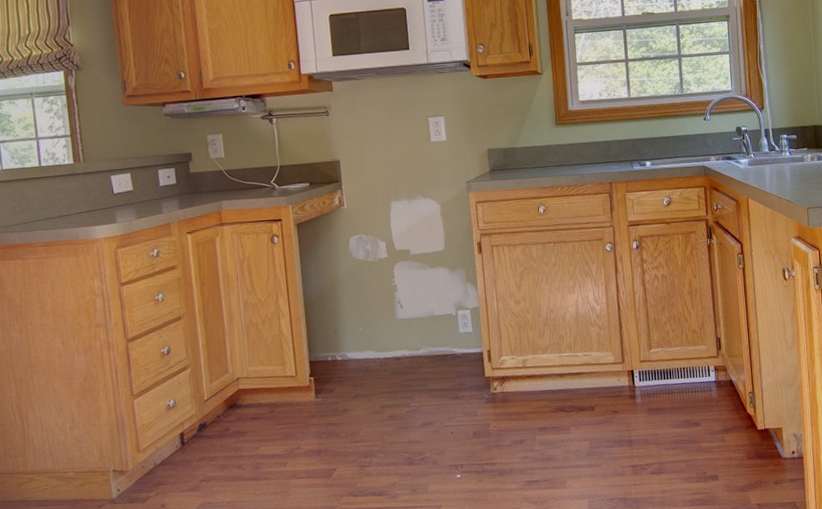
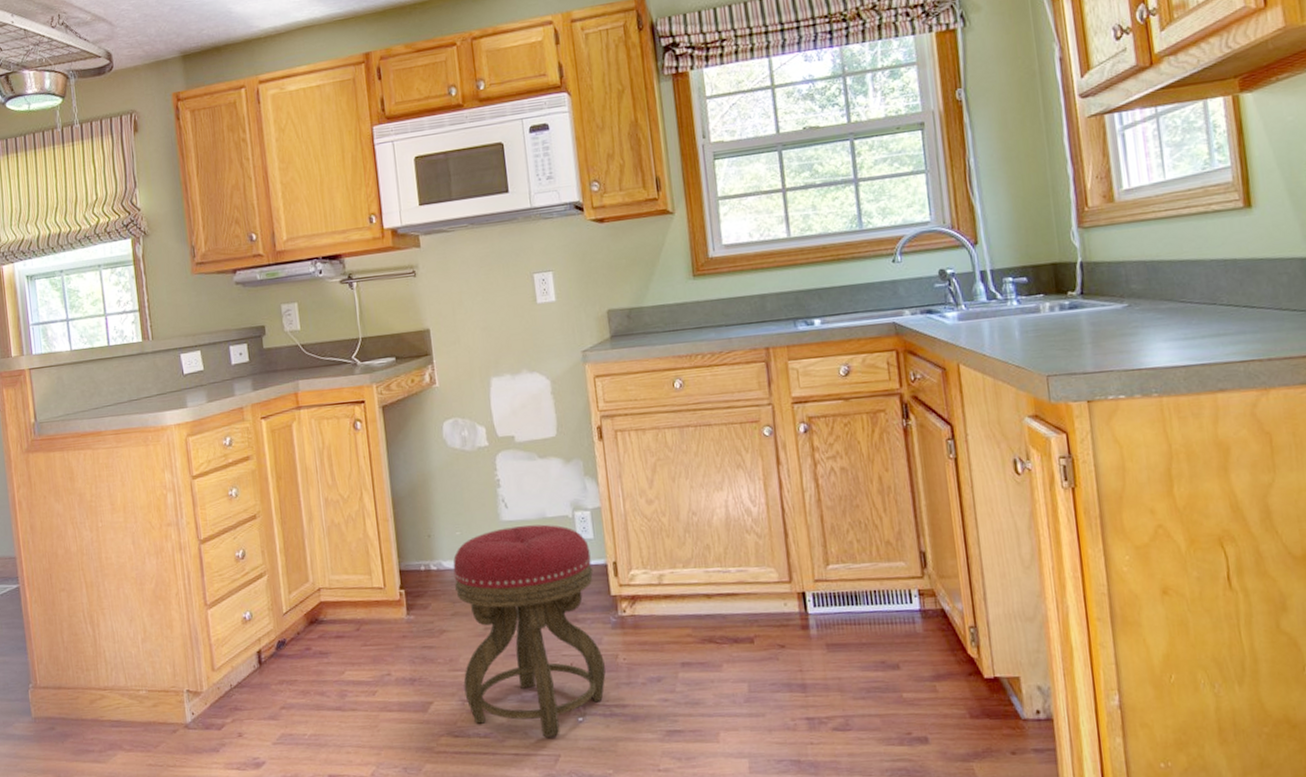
stool: none [356,321,480,492] -> present [453,524,606,737]

